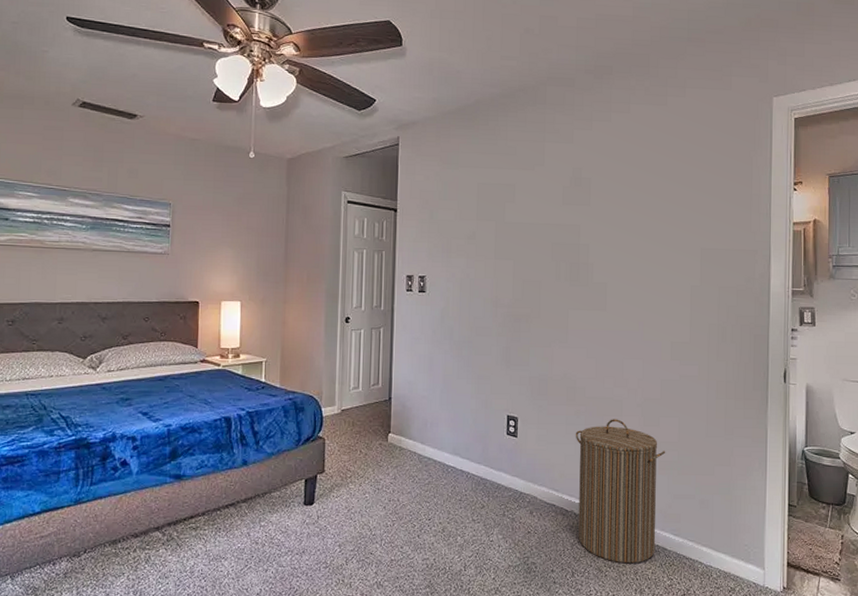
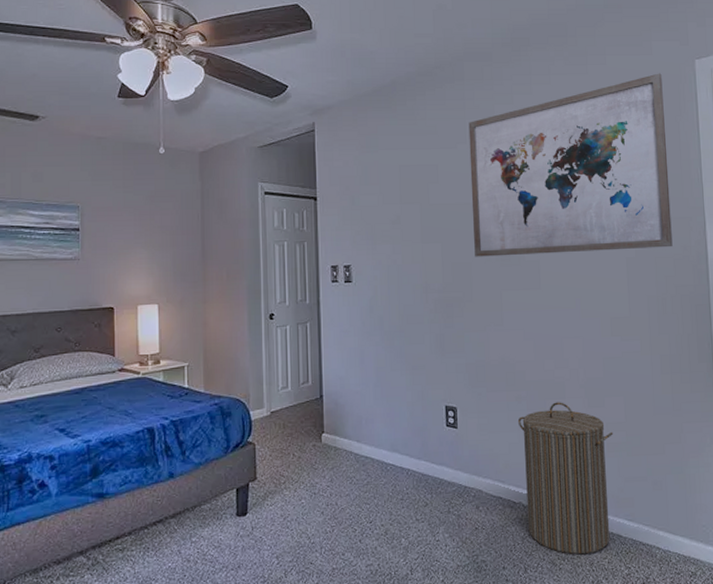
wall art: none [545,108,739,278] -> present [468,73,673,257]

